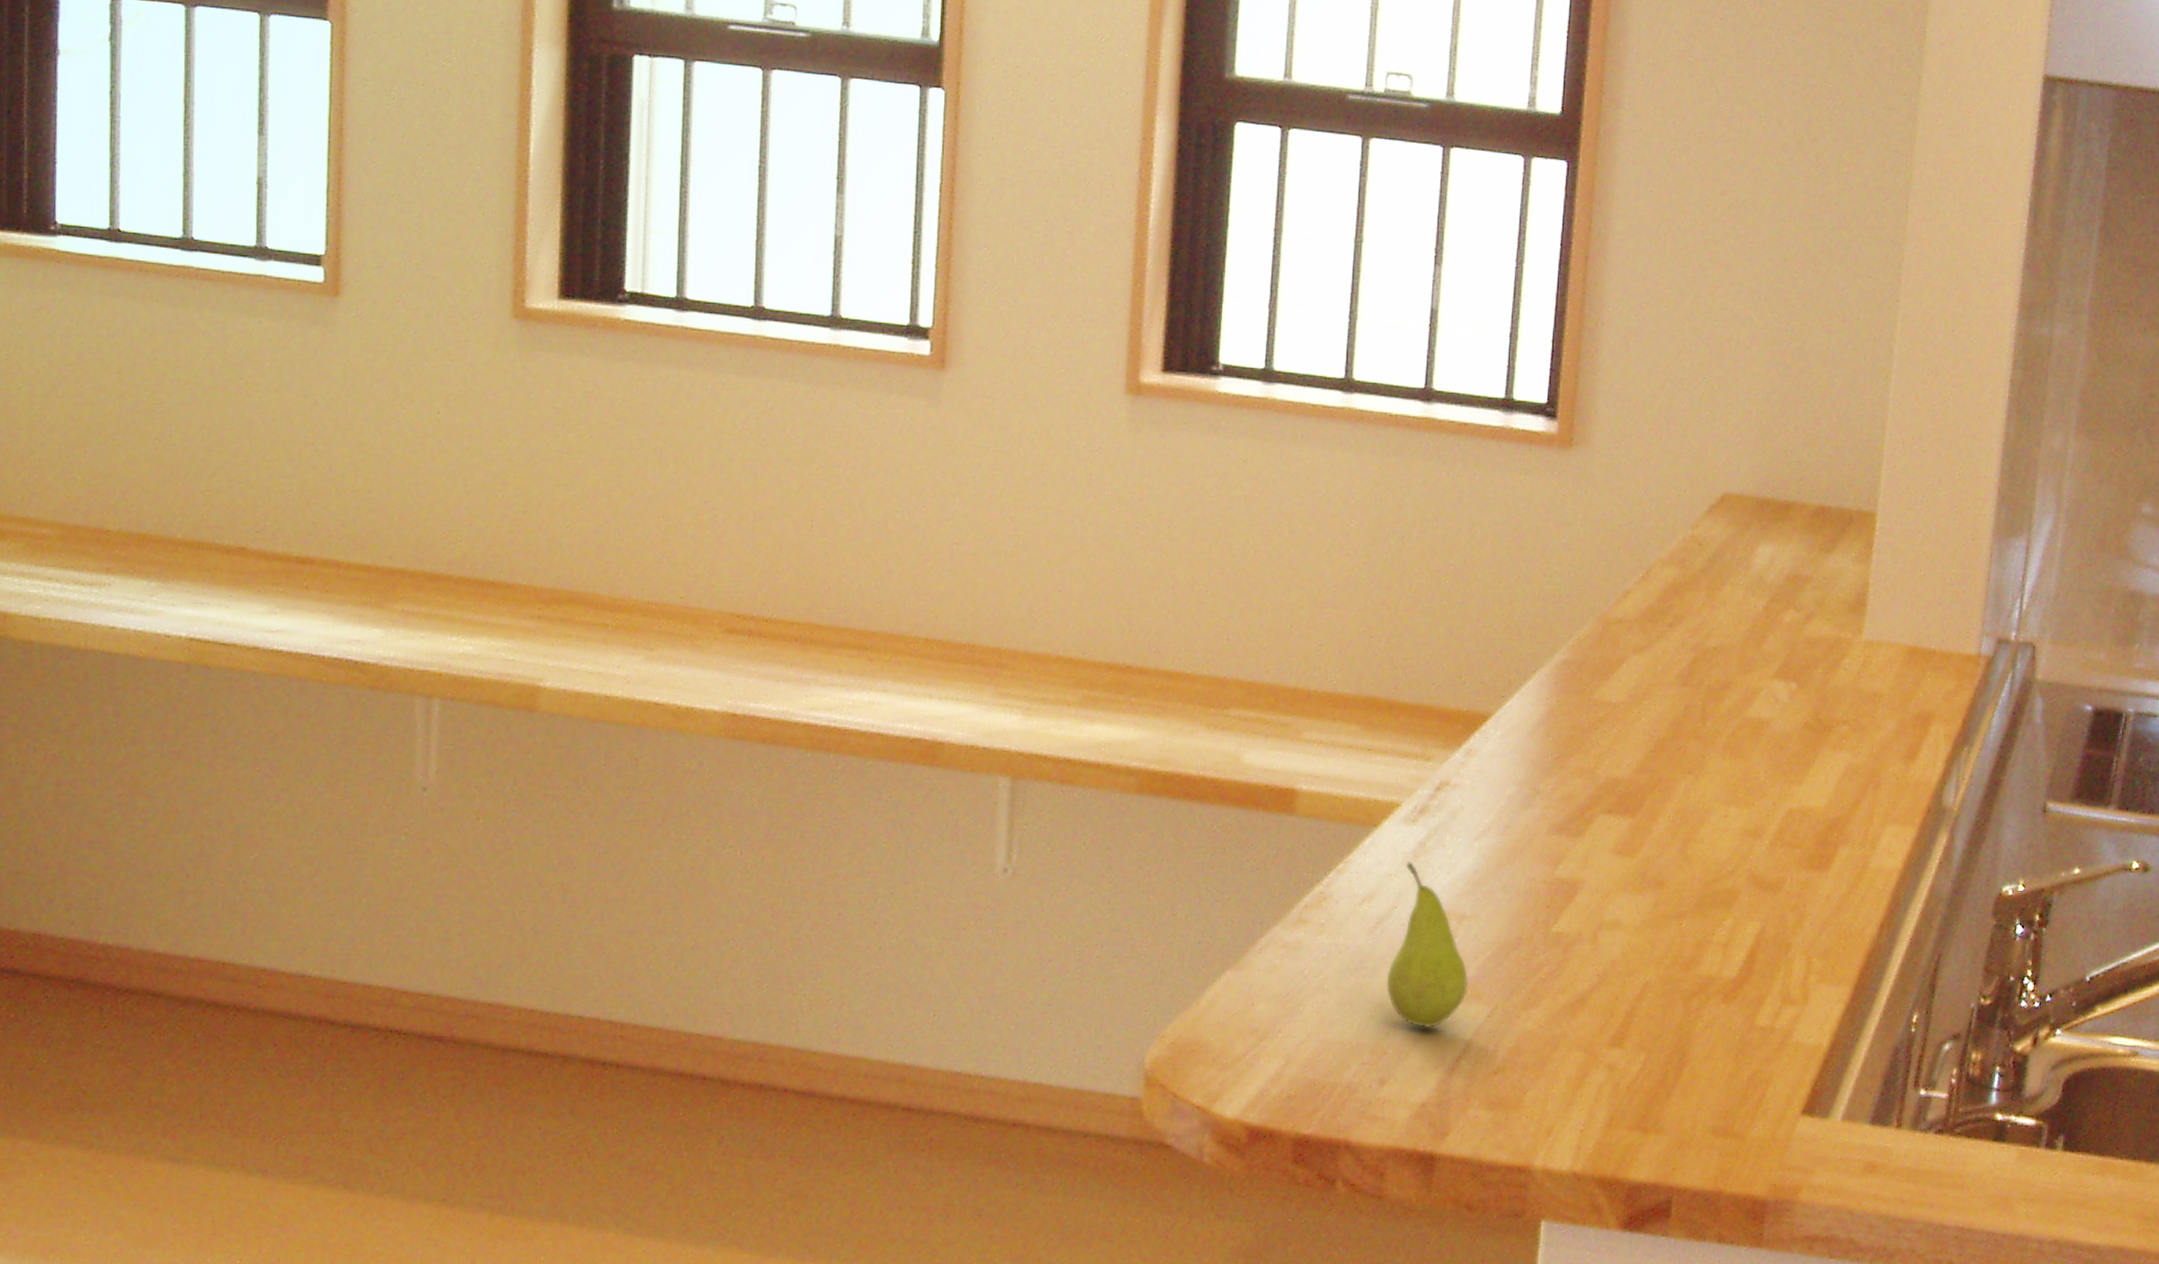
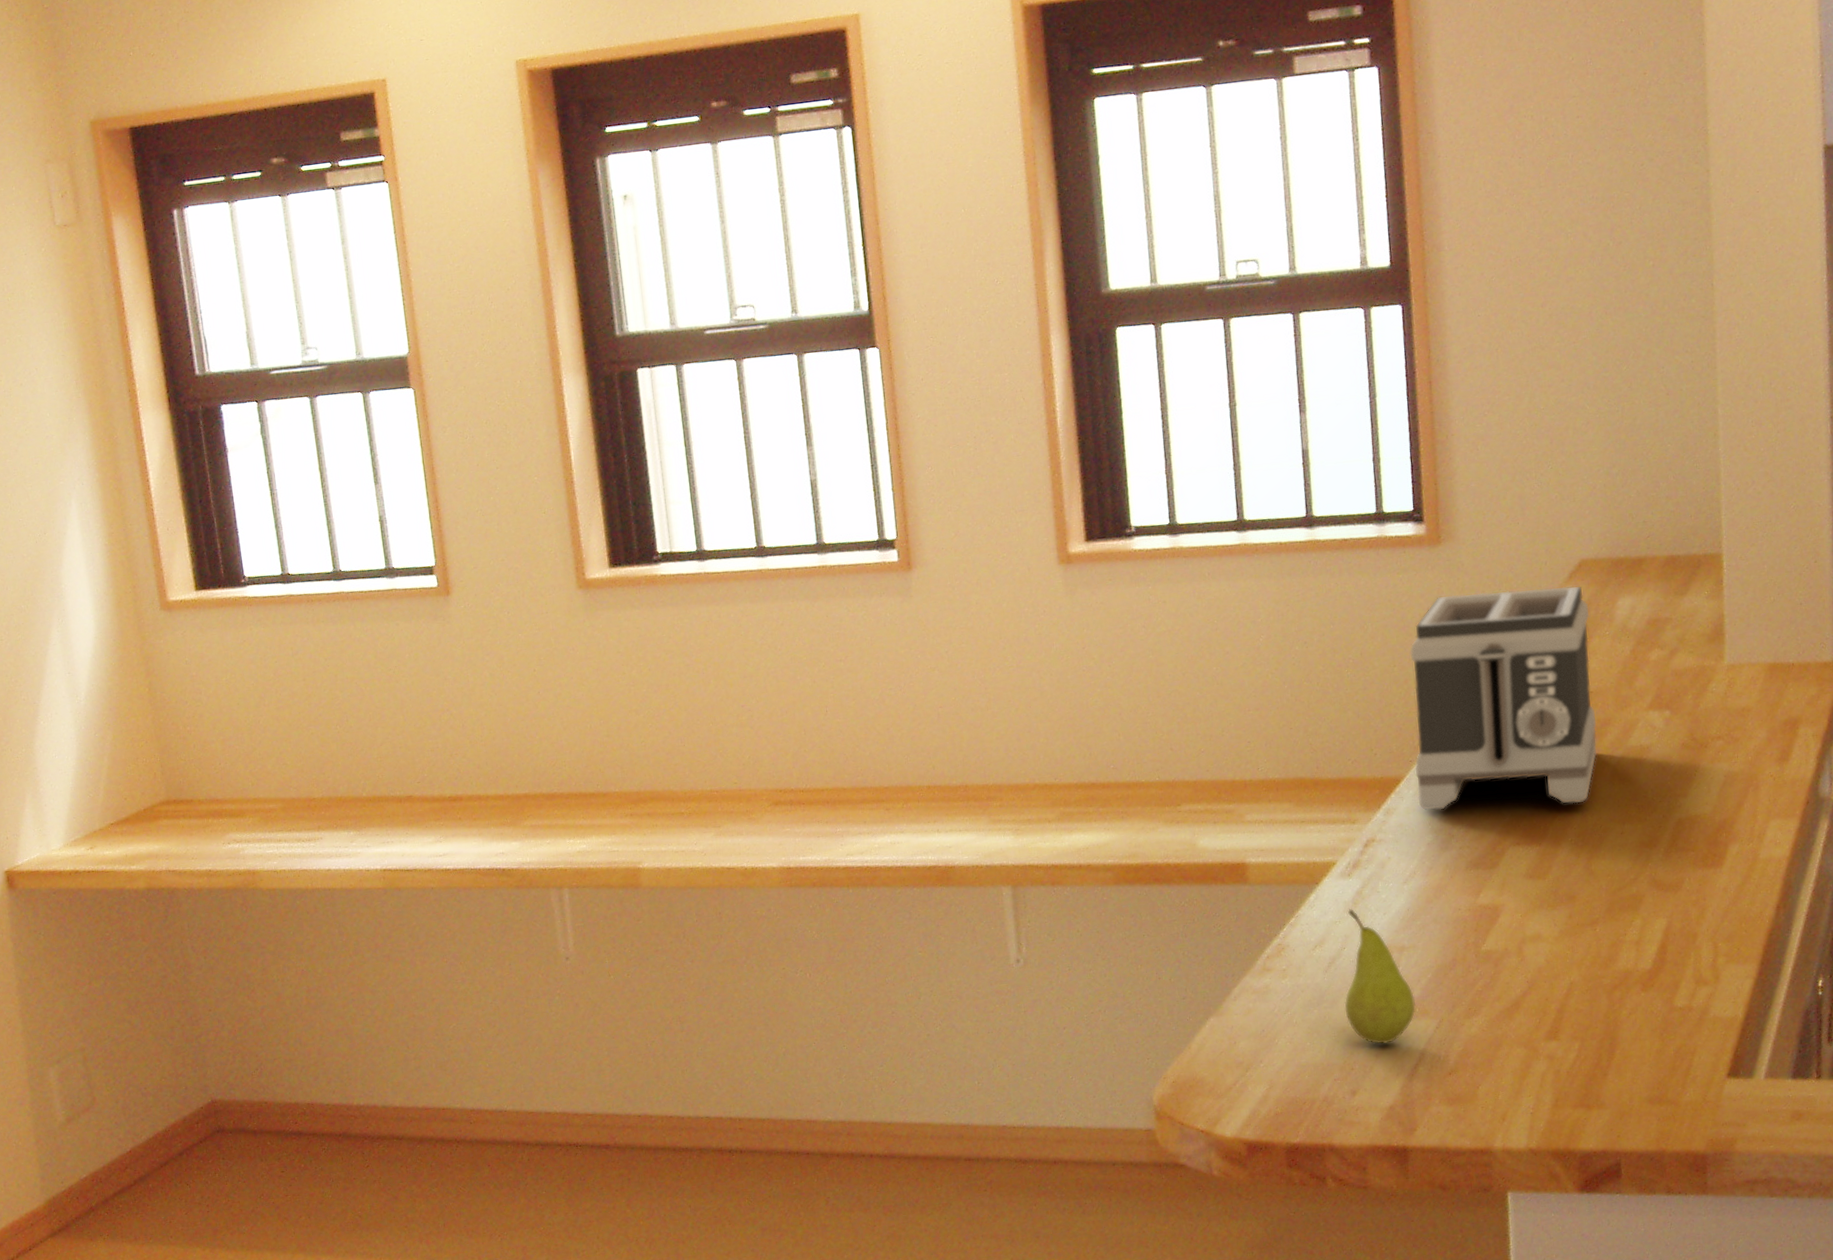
toaster: none [1504,509,1725,775] -> present [1410,586,1597,811]

